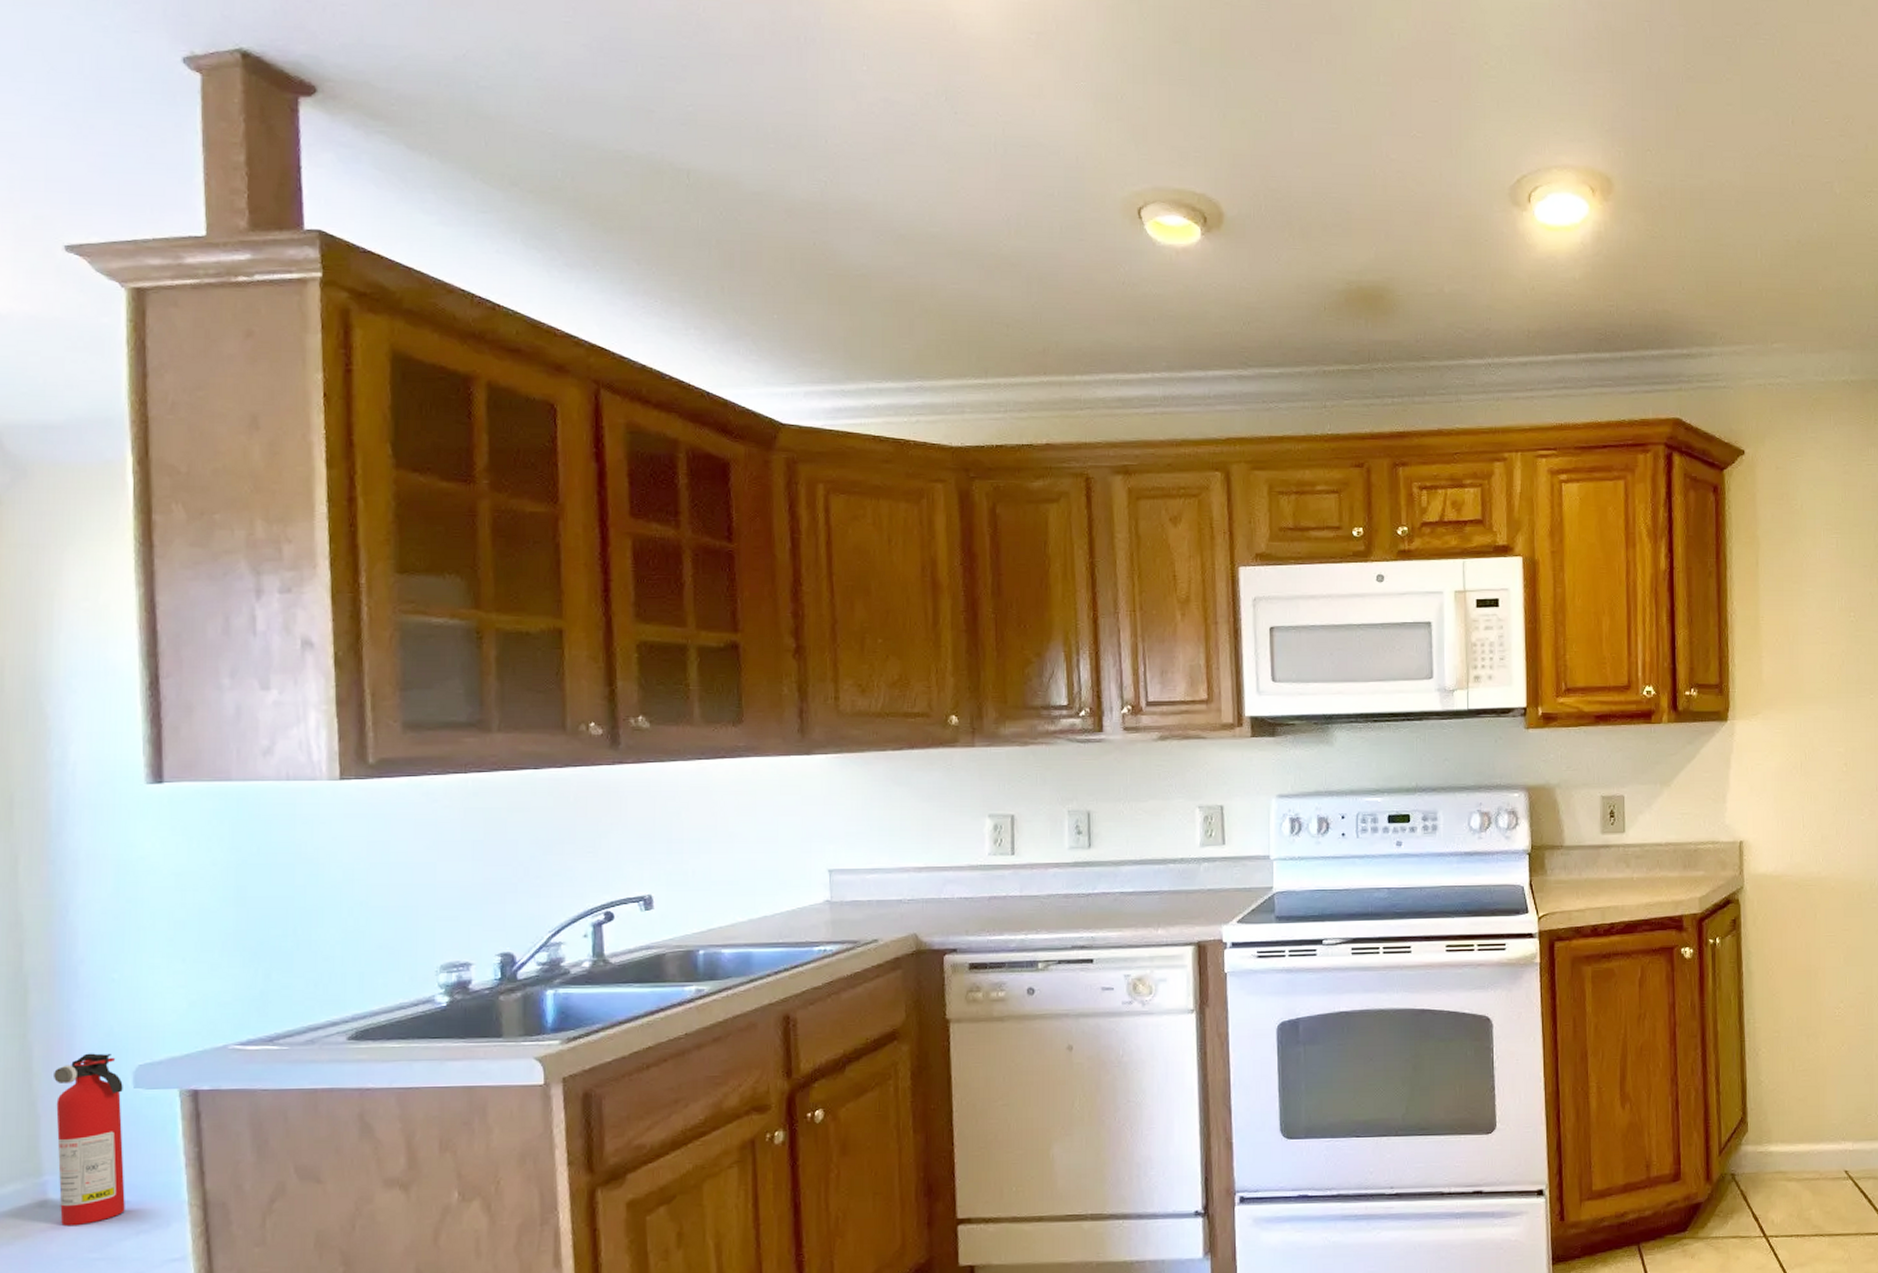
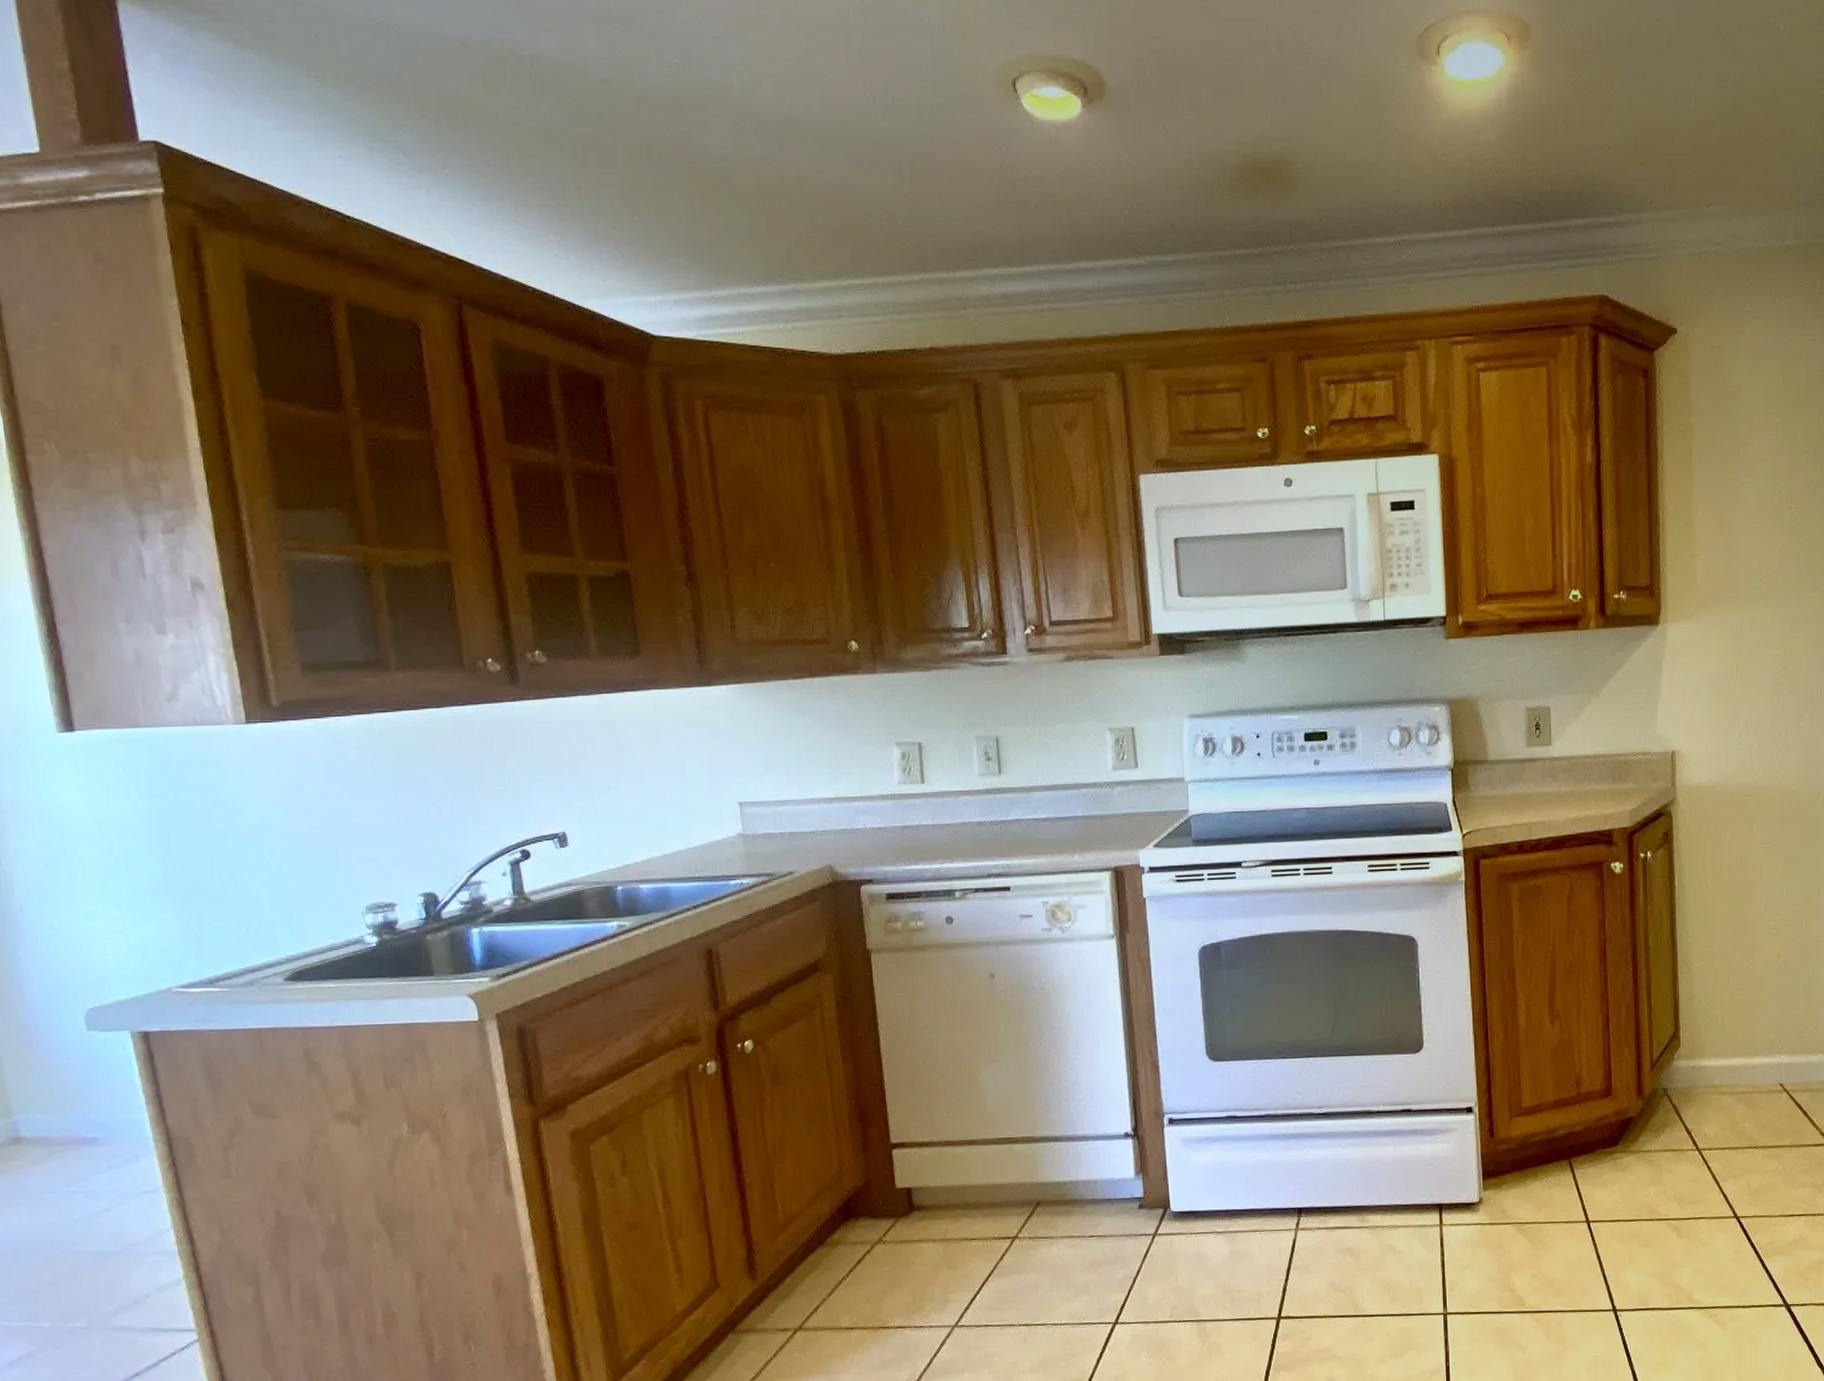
fire extinguisher: present [54,1053,125,1227] -> none [9,998,95,1163]

